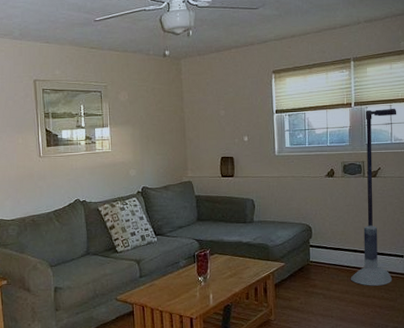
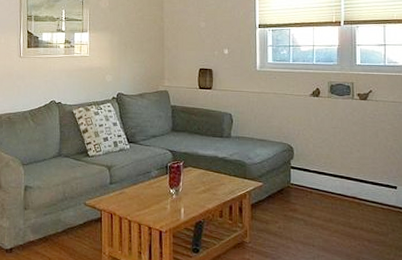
floor lamp: present [350,108,397,286] -> none [335,29,392,218]

